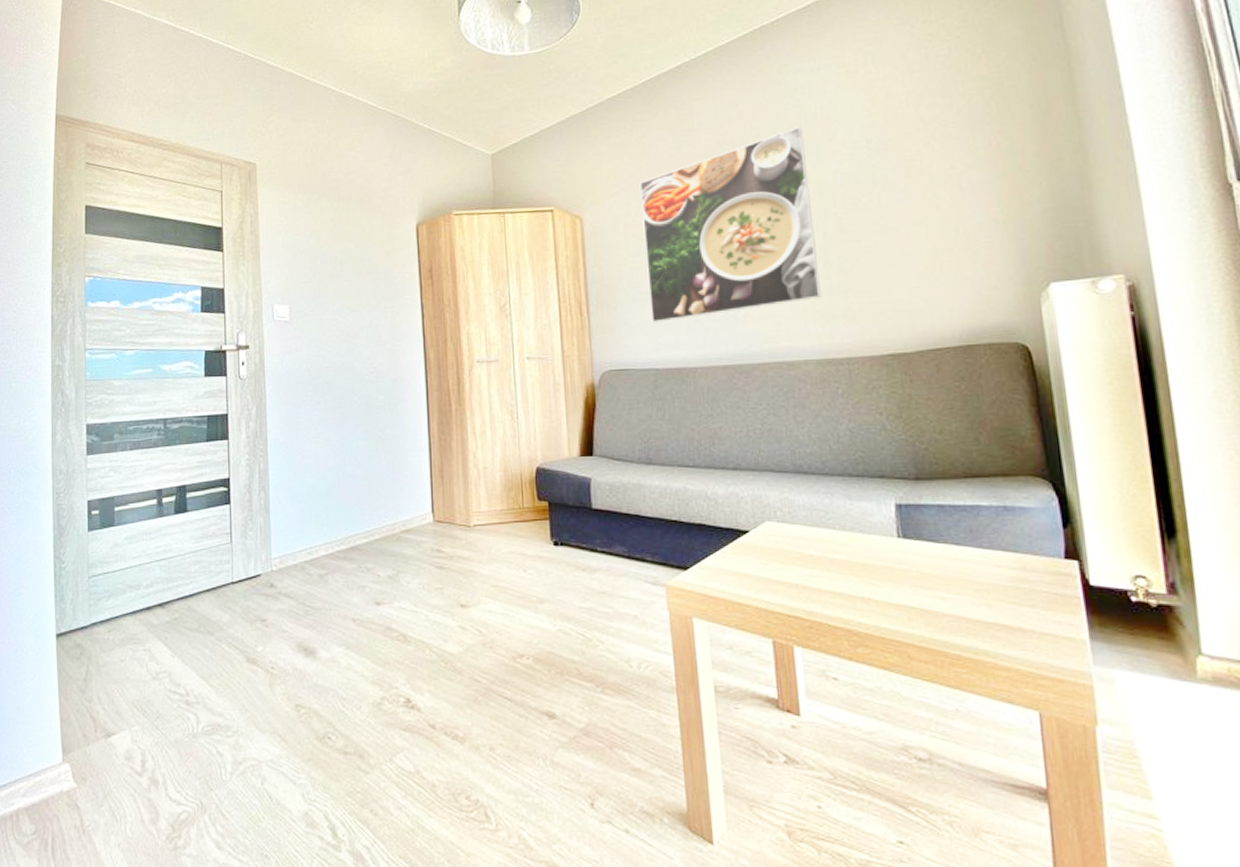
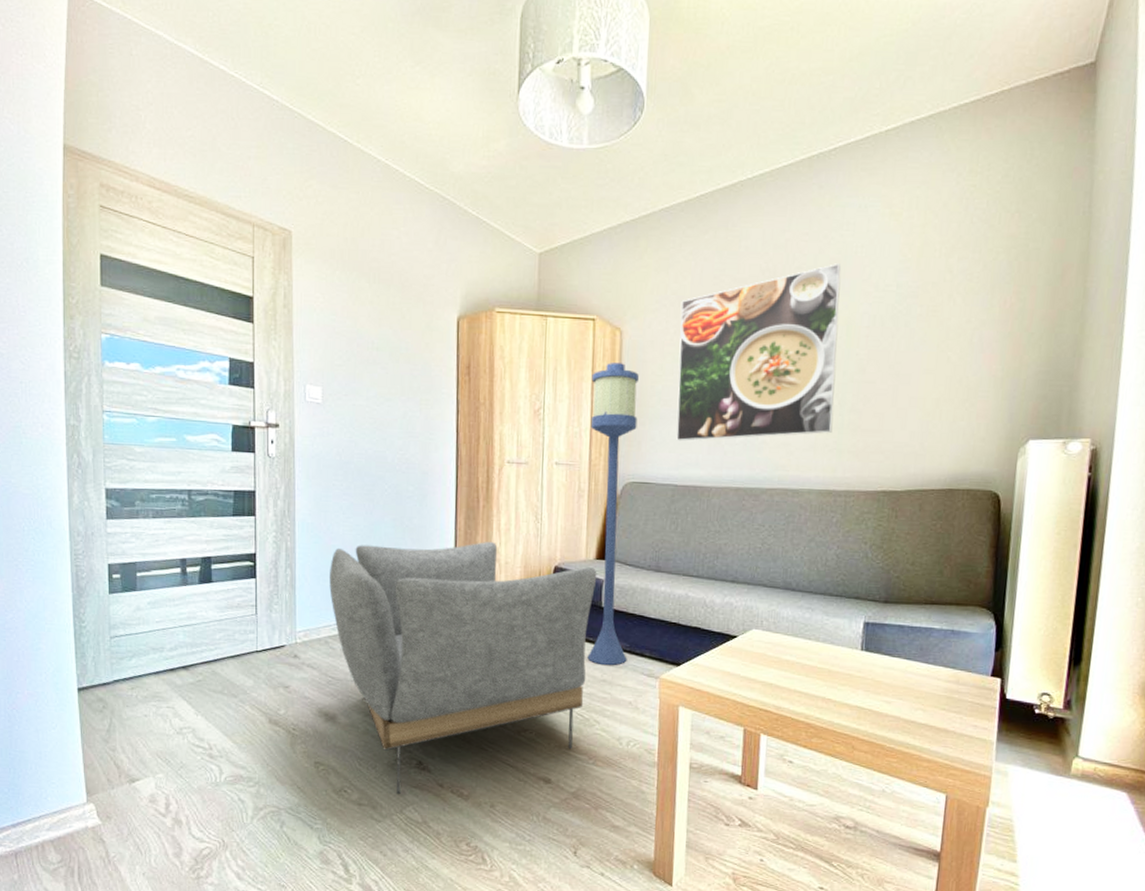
armchair: none [303,445,584,740] -> present [329,541,597,795]
floor lamp: none [555,250,627,574] -> present [587,363,639,665]

